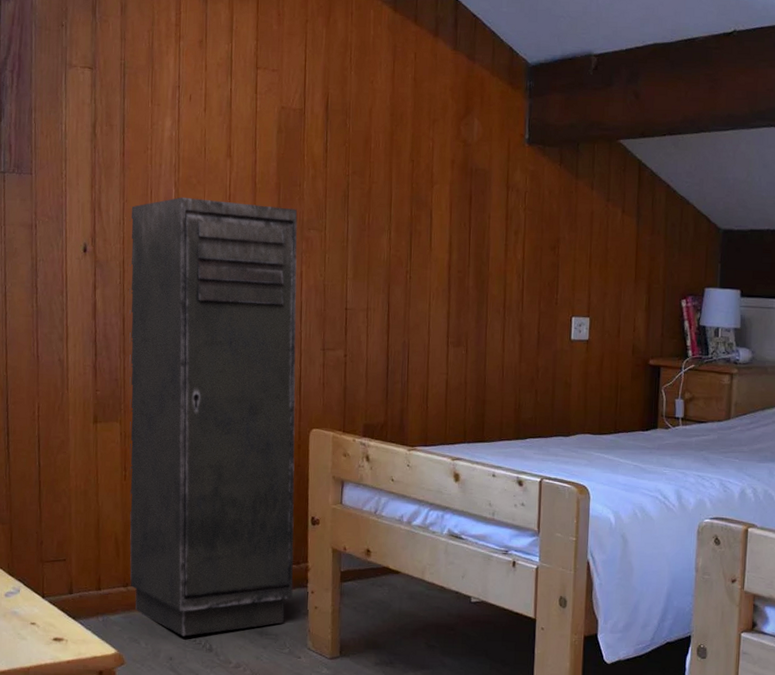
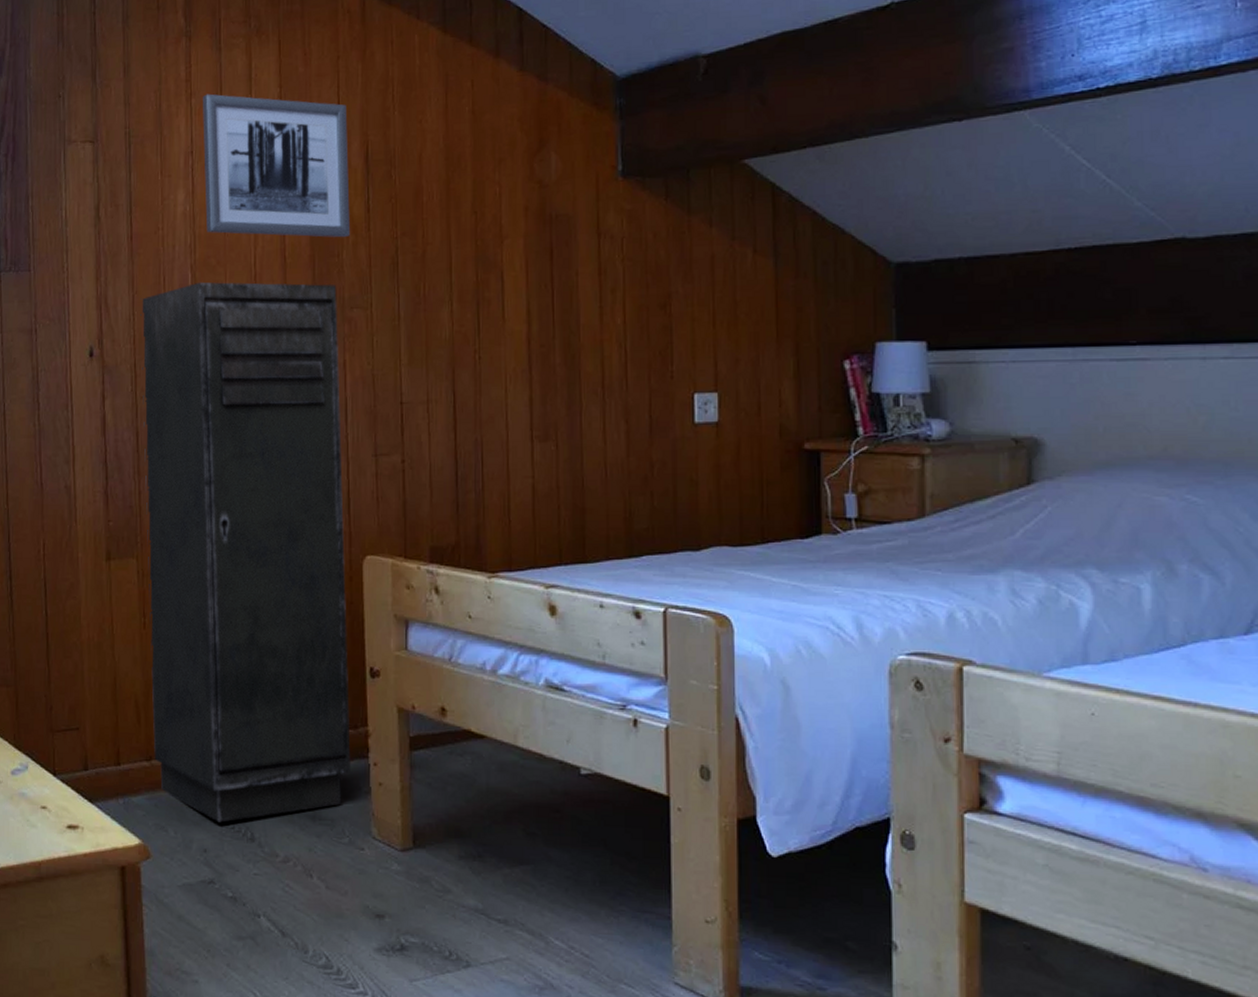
wall art: none [189,38,312,171] -> present [203,93,350,238]

